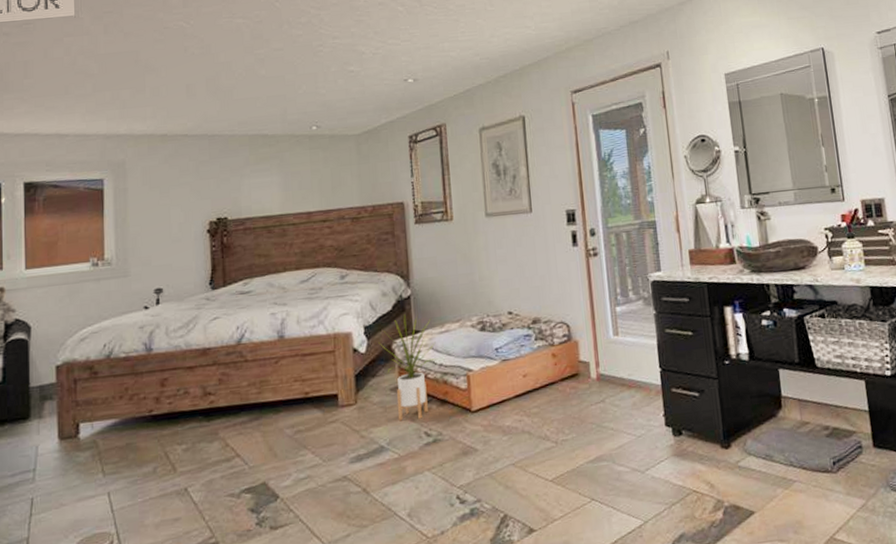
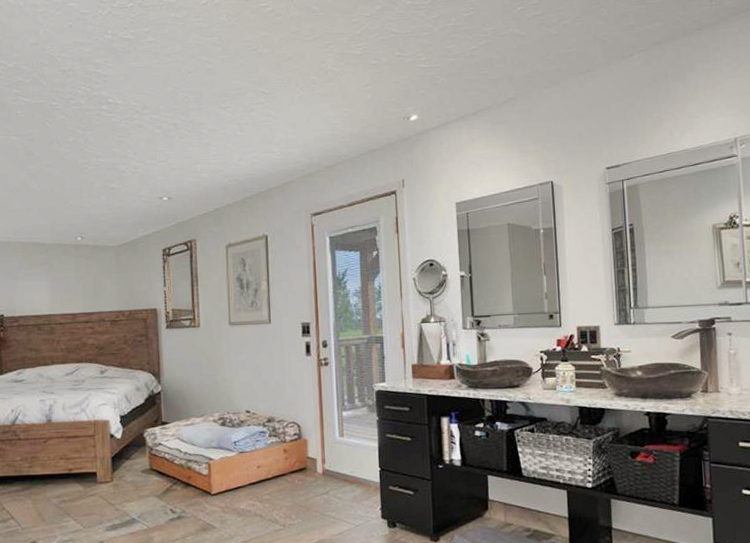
house plant: present [378,314,436,421] -> none [132,407,182,499]

